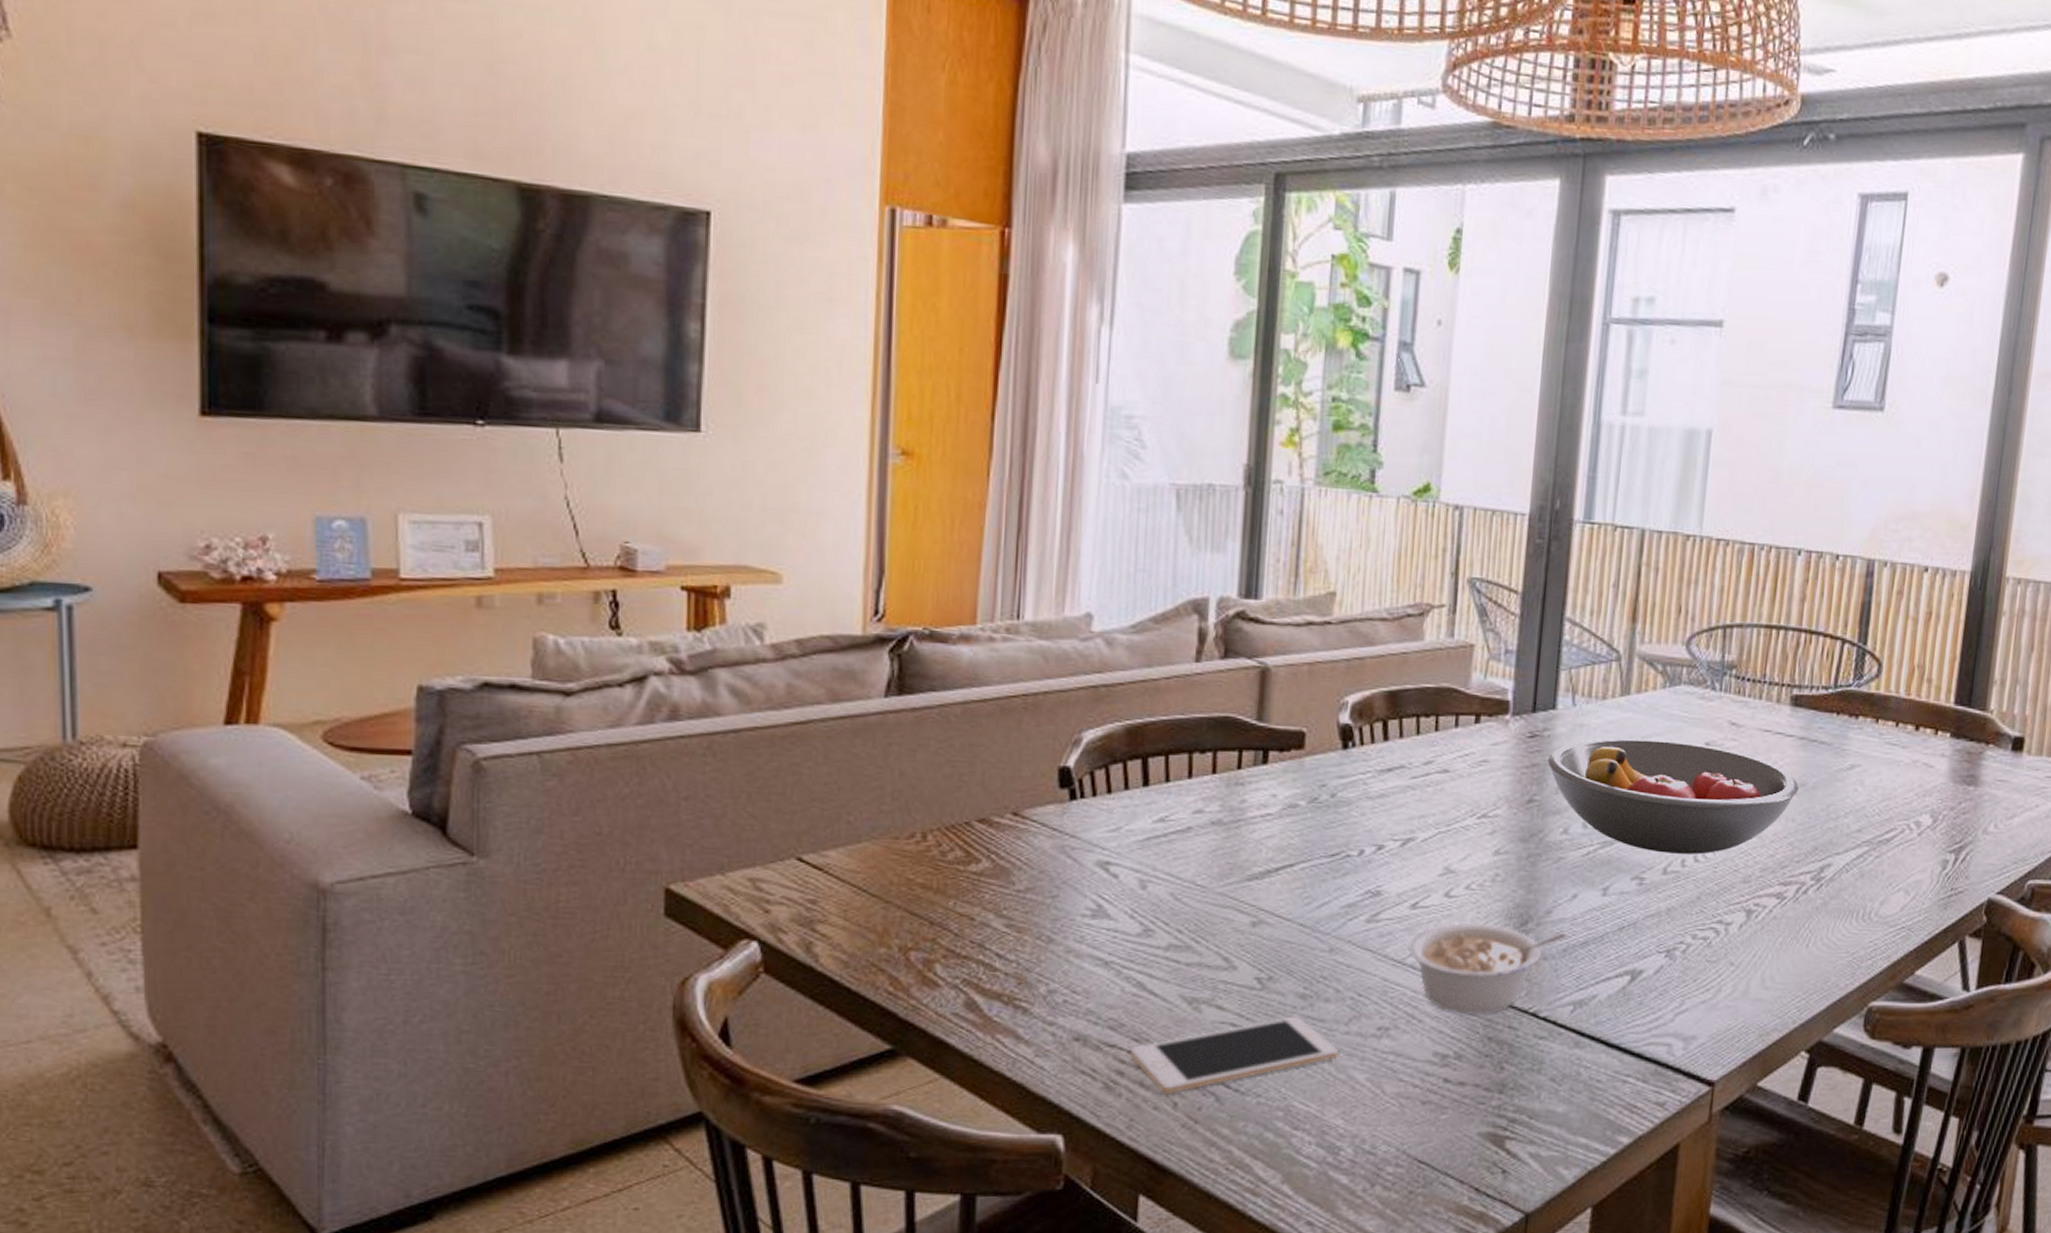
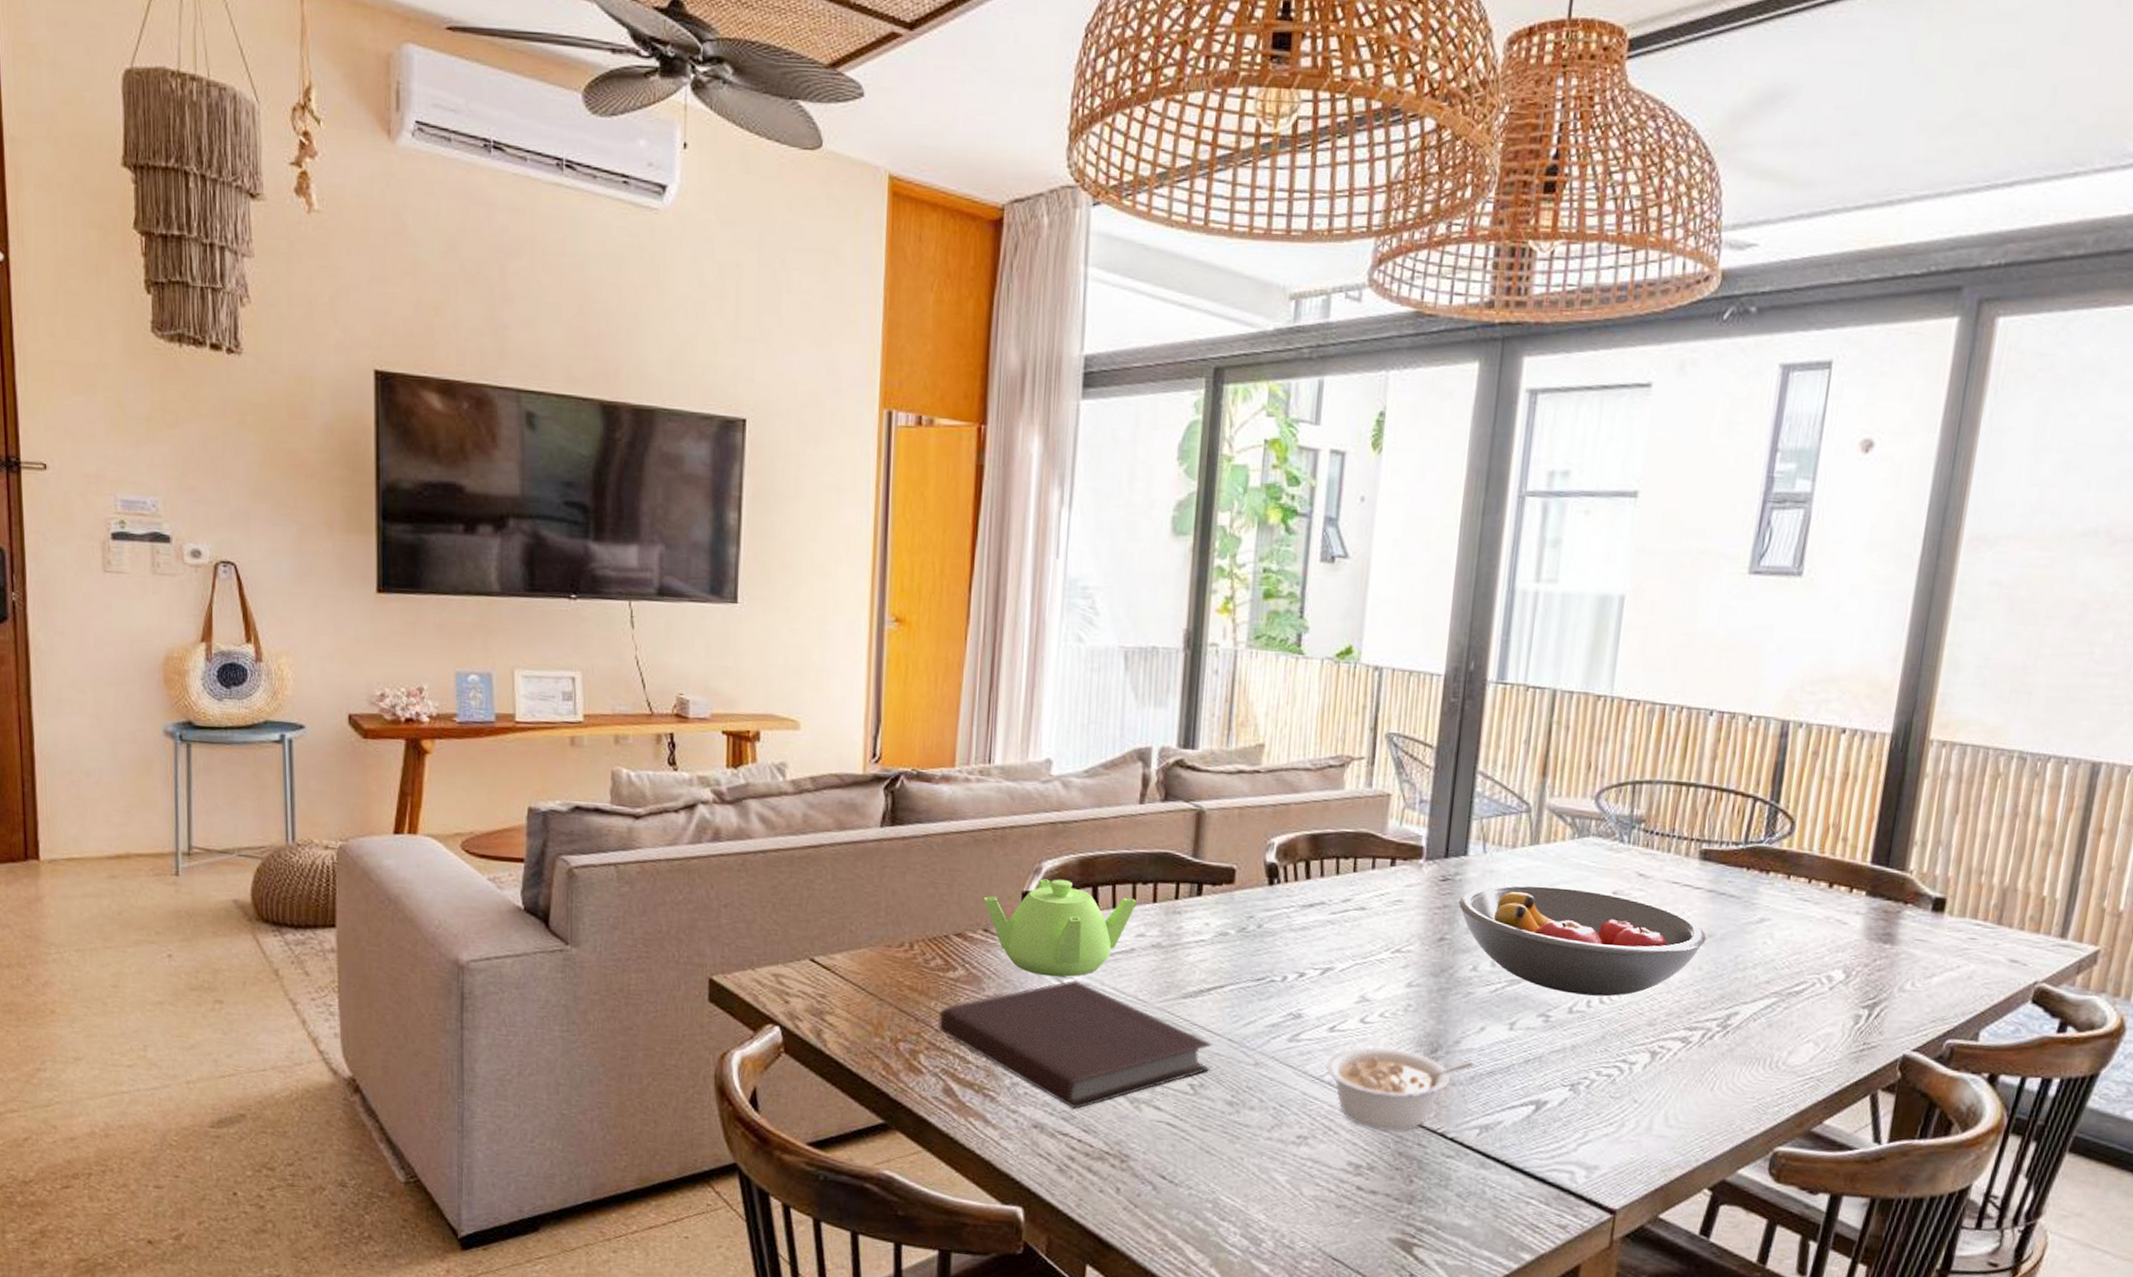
notebook: none [959,866,1282,1015] -> present [939,980,1212,1109]
teapot: none [1012,751,1194,864] -> present [983,878,1137,977]
cell phone: present [1130,1015,1338,1095] -> none [1080,1119,1261,1180]

